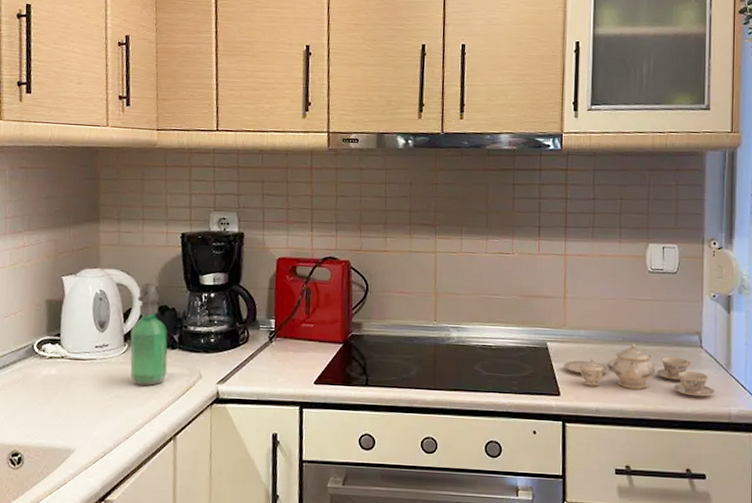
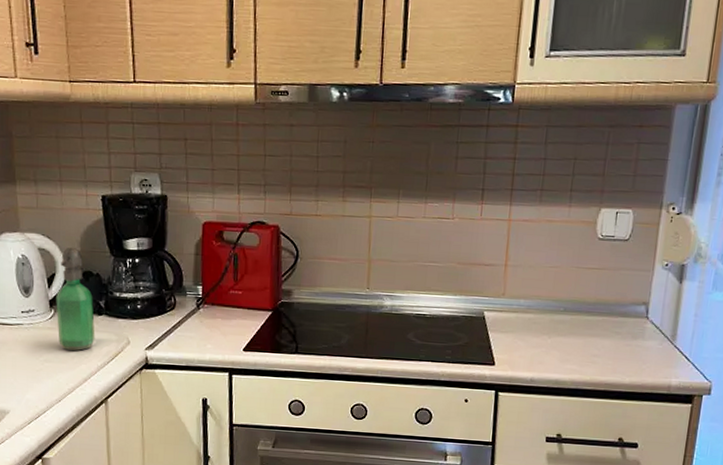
tea set: present [563,344,716,397] -> none [500,314,657,368]

